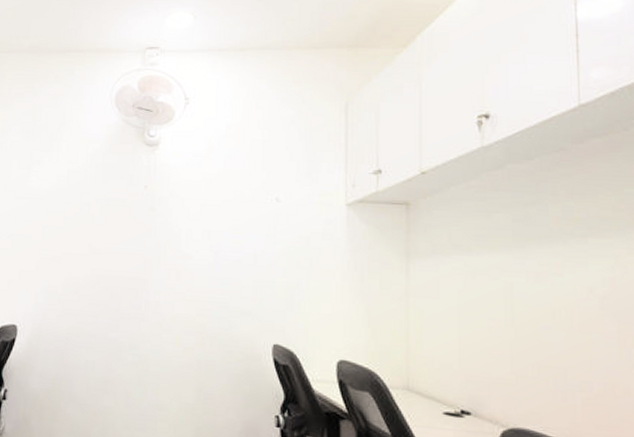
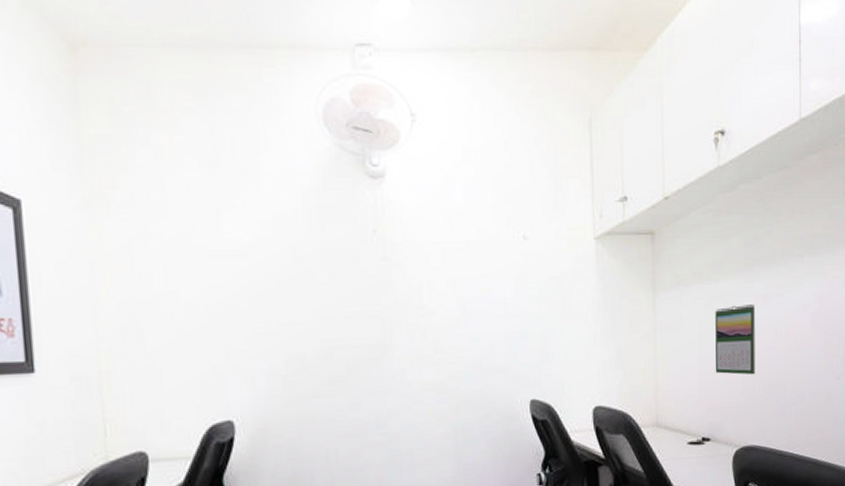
calendar: none [477,279,528,354] -> present [715,305,756,375]

